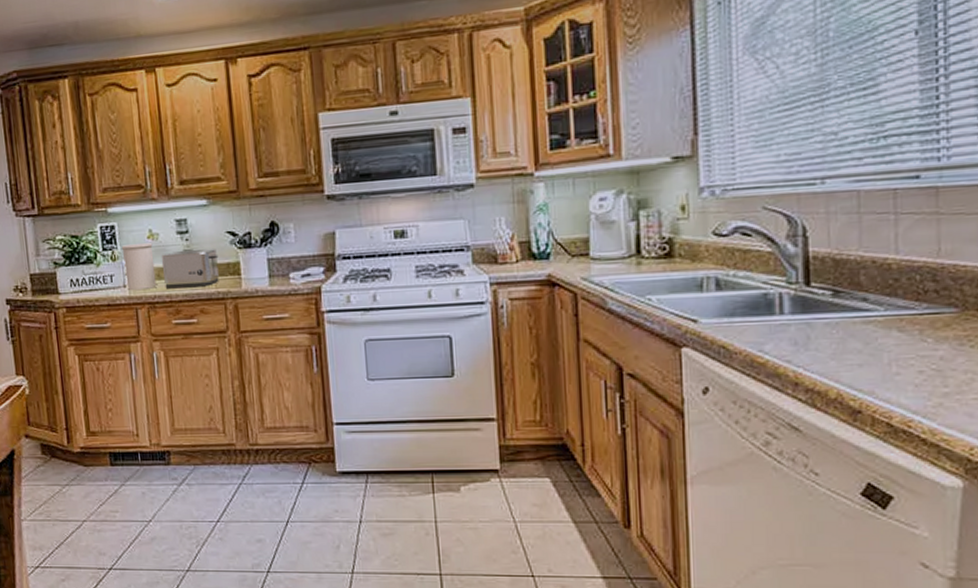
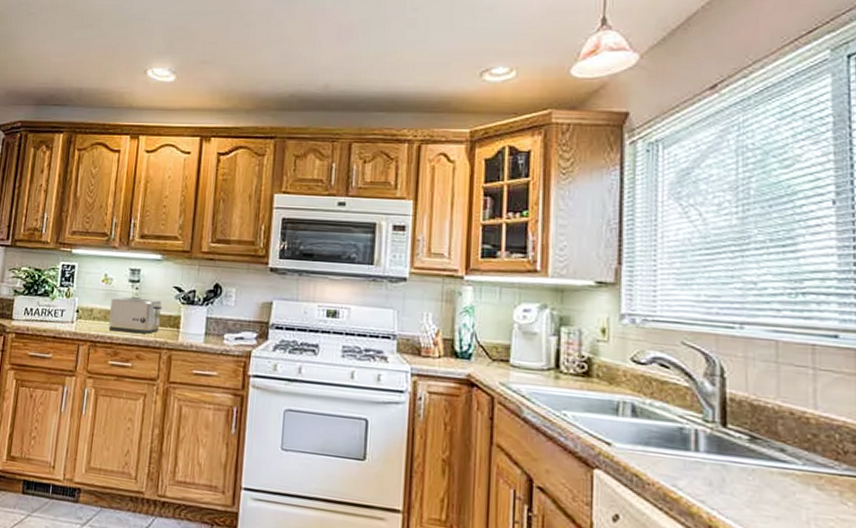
canister: present [121,242,157,291] -> none [74,284,106,329]

